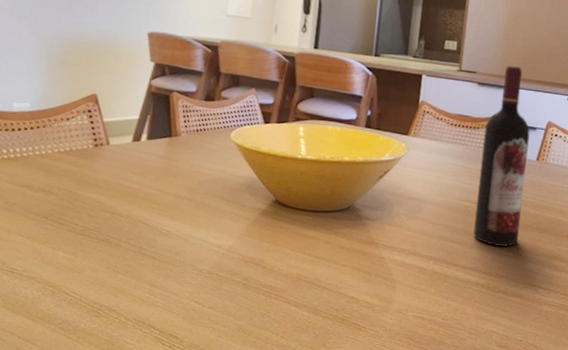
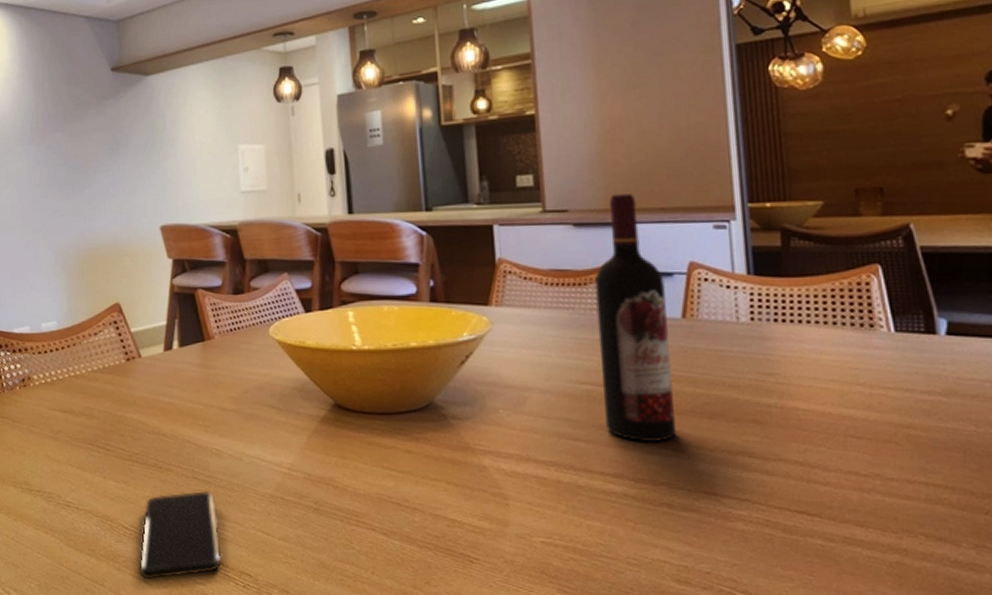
smartphone: none [74,265,158,340] -> present [140,491,222,580]

